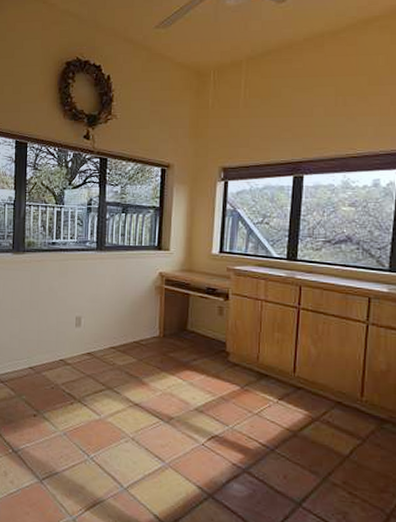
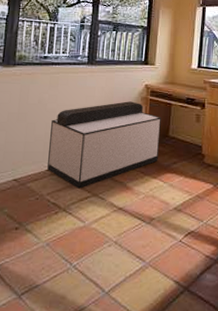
storage bench: none [61,290,178,381] -> present [47,101,161,189]

